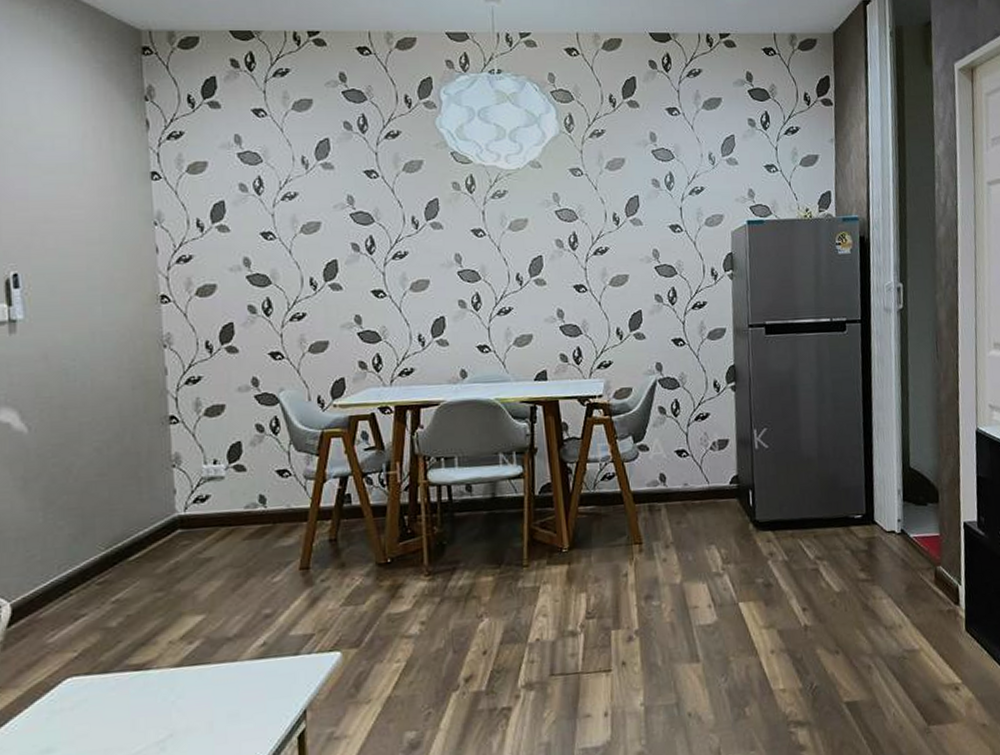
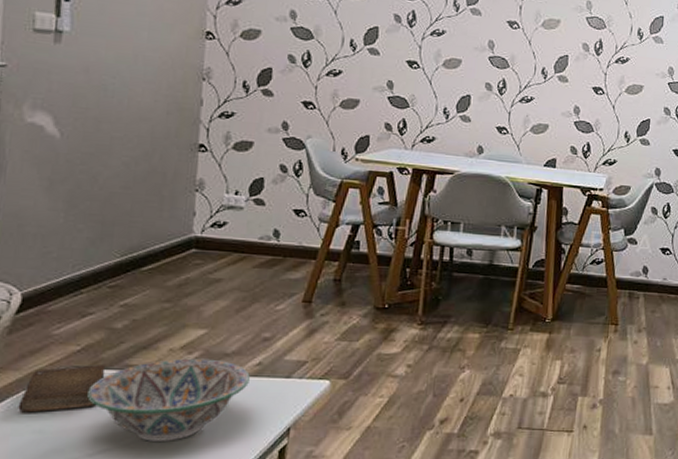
book: none [22,667,106,733] -> present [18,364,106,413]
decorative bowl: none [91,646,256,746] -> present [87,358,250,441]

